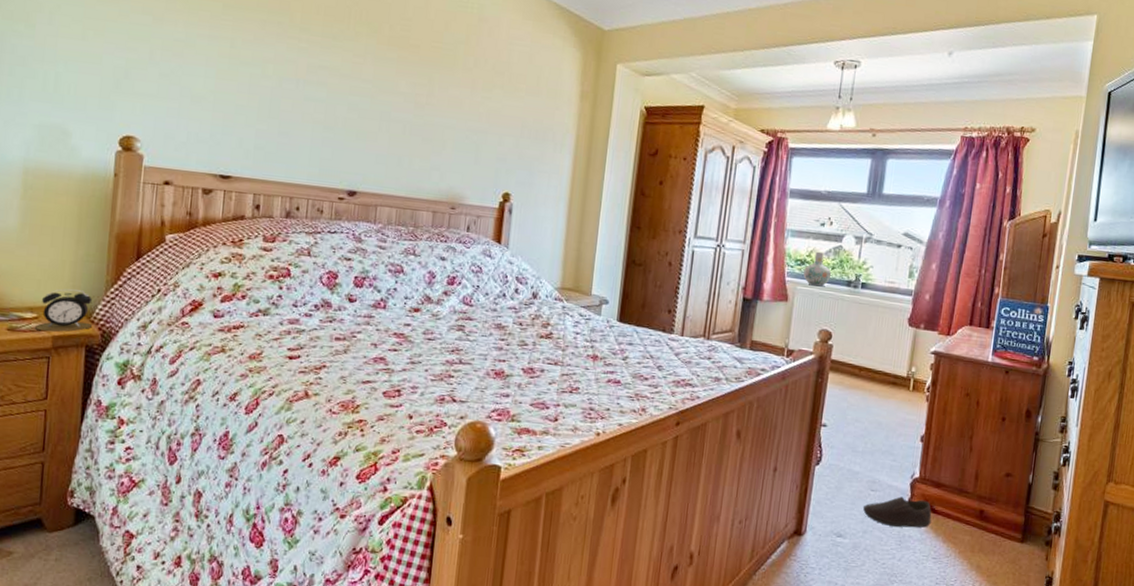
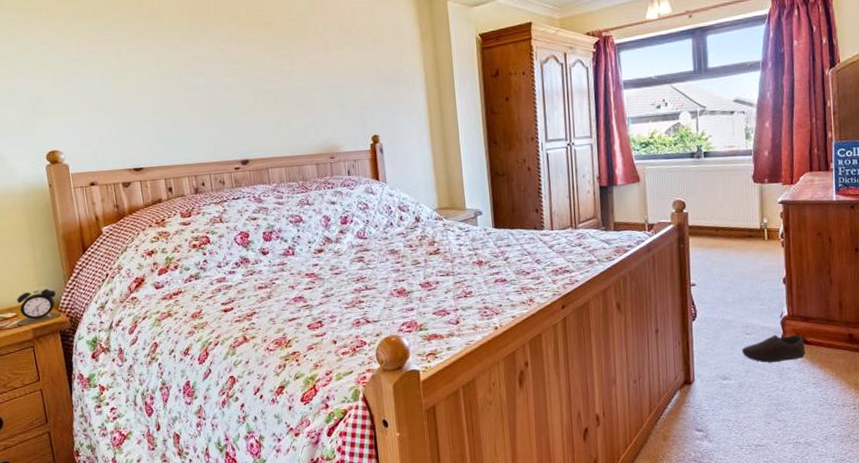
vase: present [803,251,831,287] -> none [649,131,674,164]

